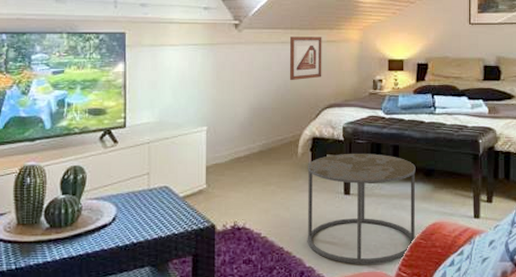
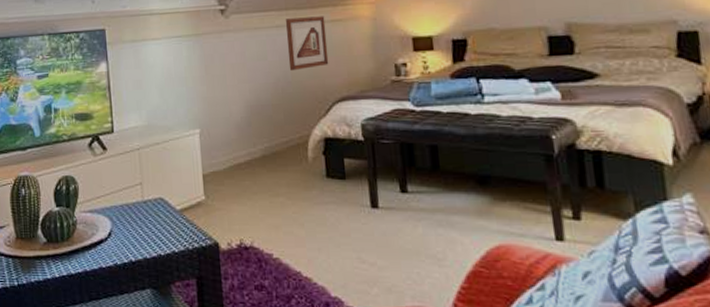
side table: present [307,154,416,264] -> none [322,156,474,297]

